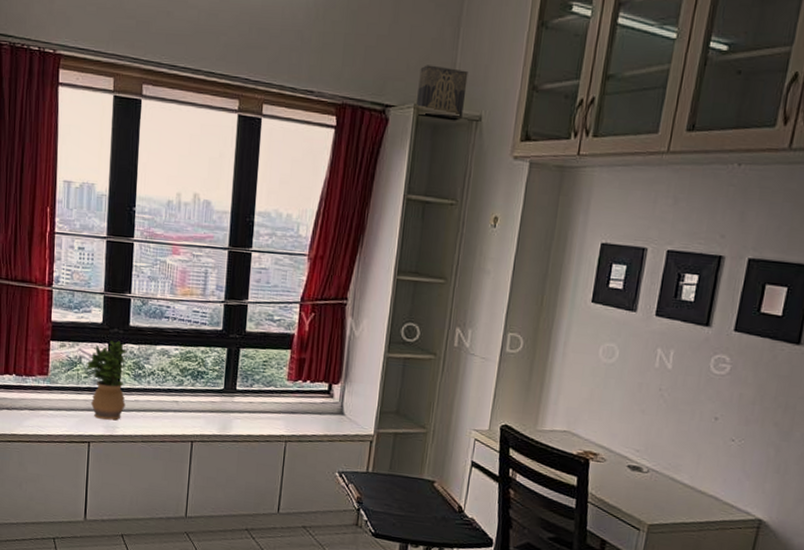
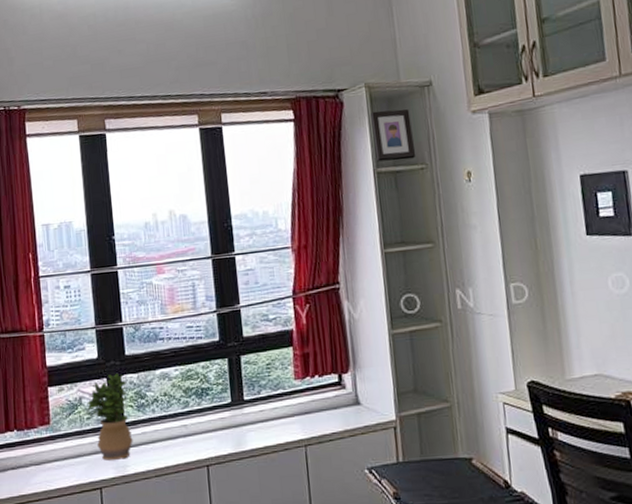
picture frame: none [408,135,453,192] -> present [370,109,416,162]
decorative box: present [415,65,469,121] -> none [363,43,413,94]

